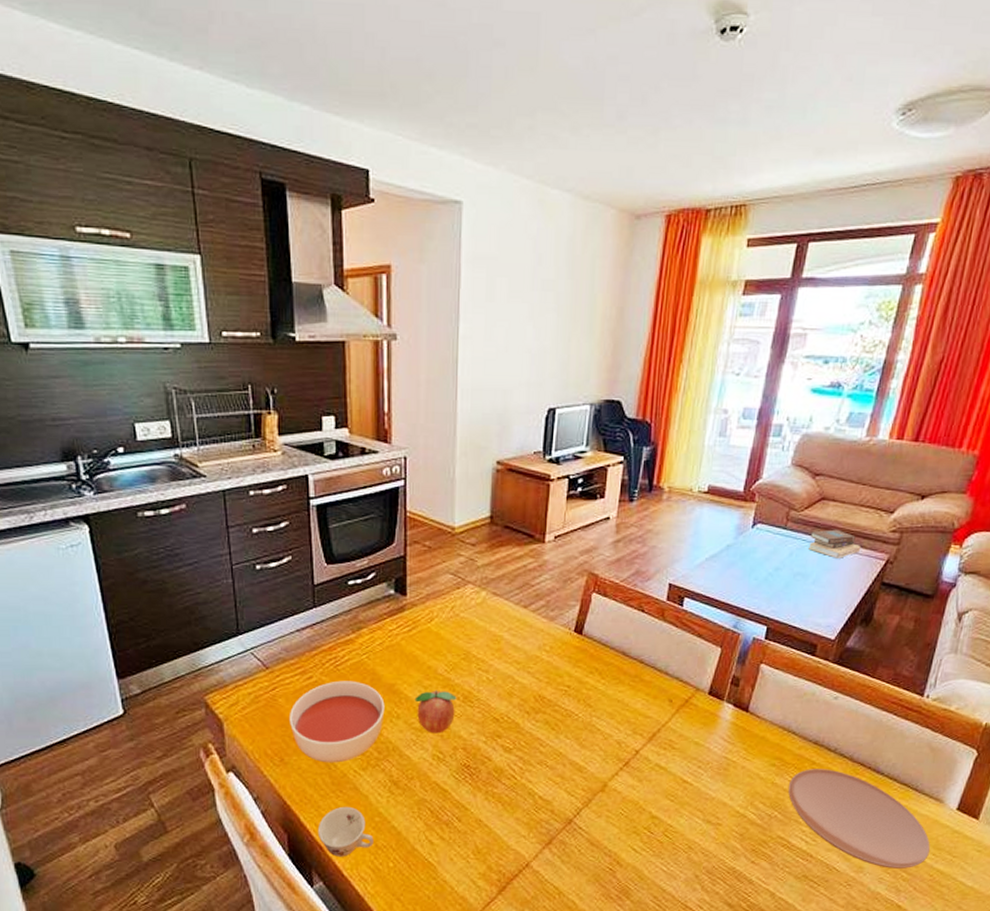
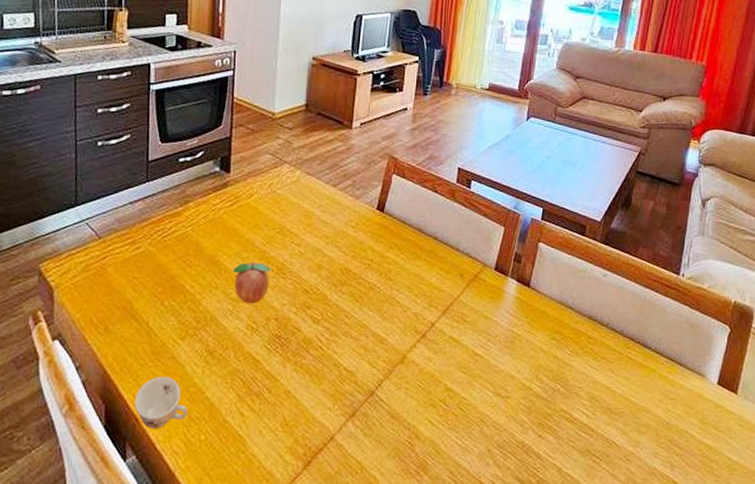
bowl: present [288,680,385,763] -> none [115,251,206,332]
plate: present [788,769,930,868] -> none [568,343,697,443]
books: present [808,529,862,558] -> none [574,124,618,149]

